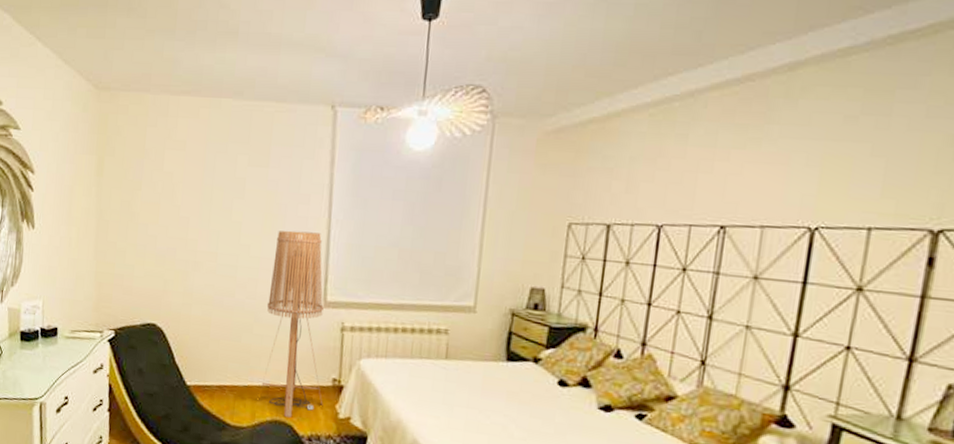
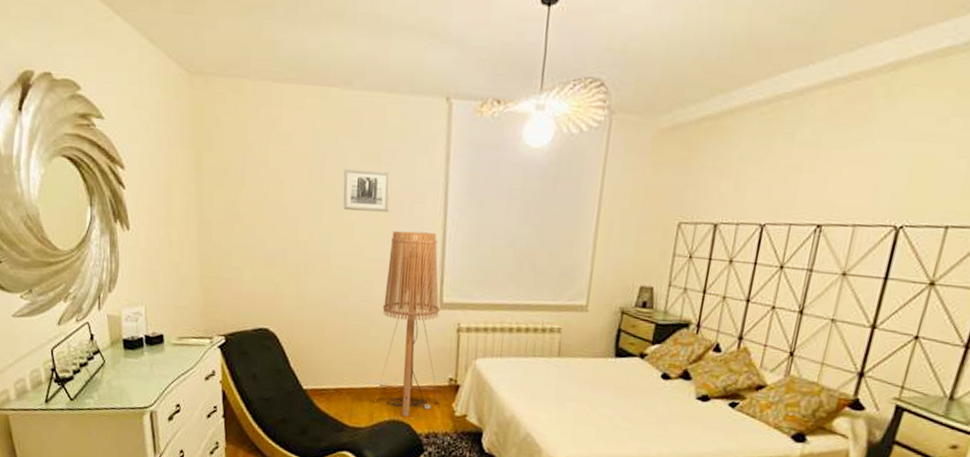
wall art: none [231,171,278,213] -> present [343,168,391,213]

